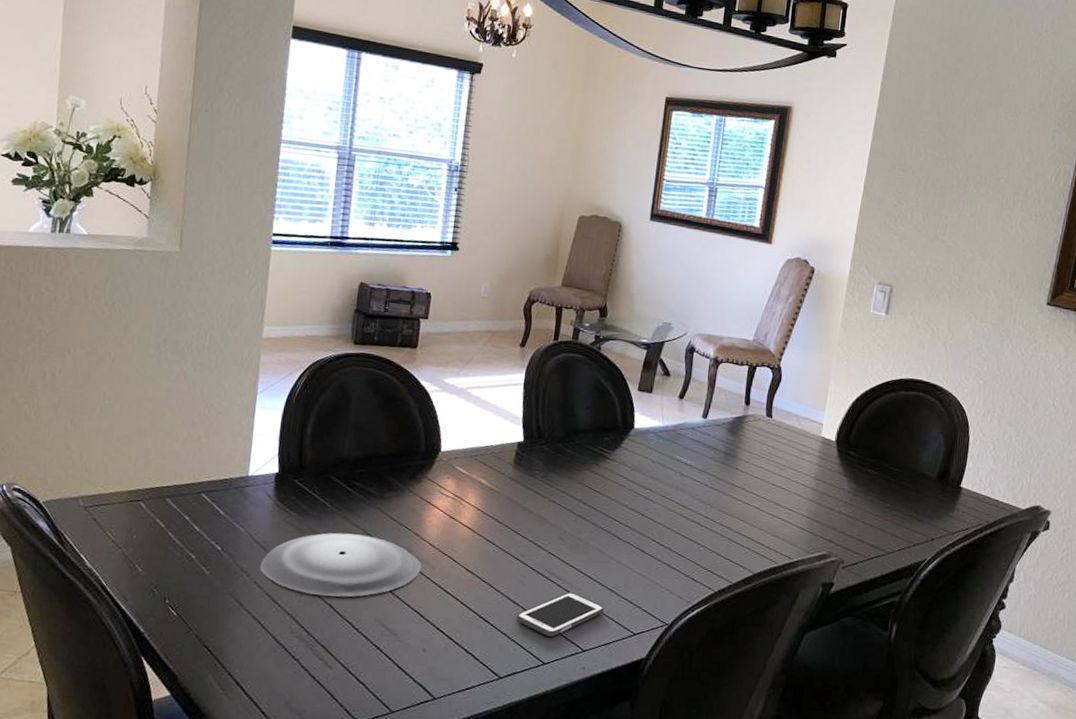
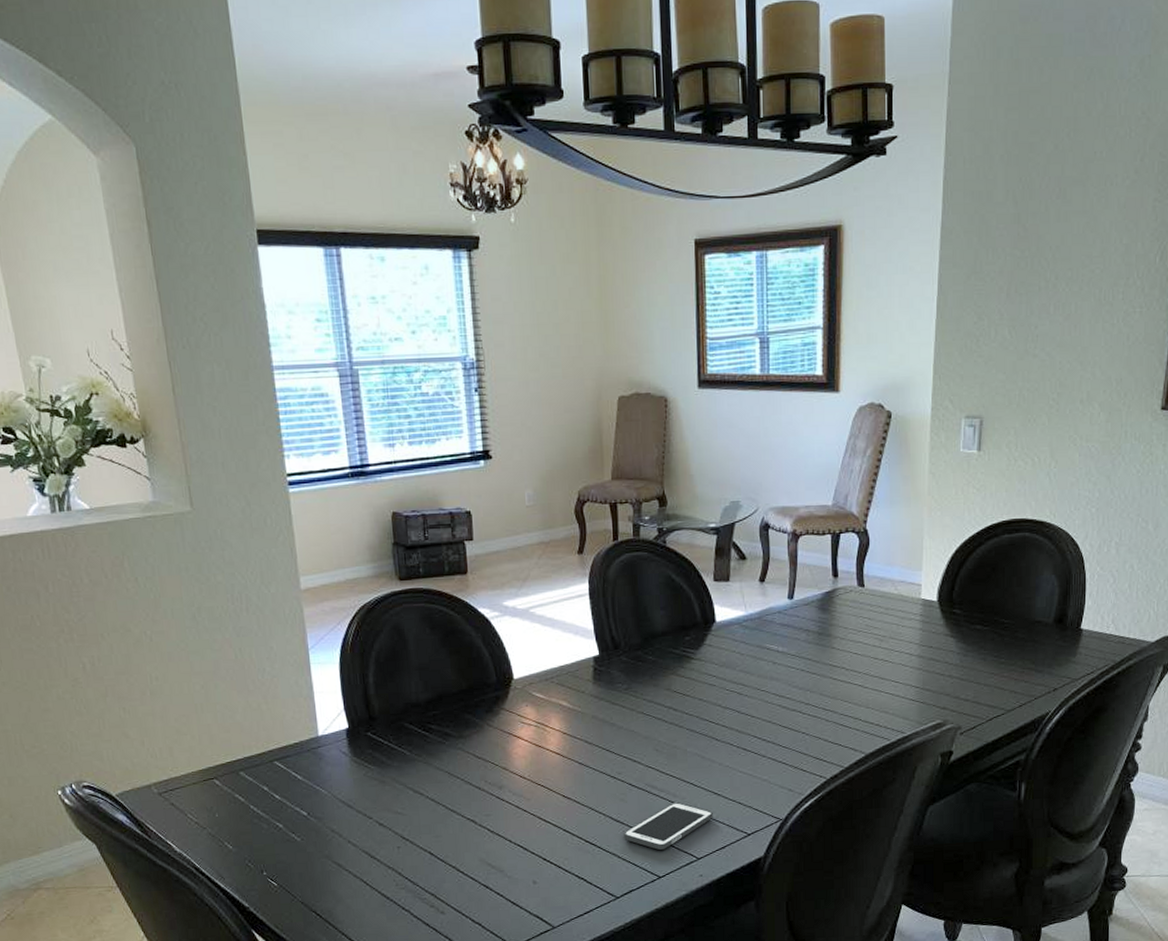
plate: present [260,532,422,598] -> none [350,777,516,845]

